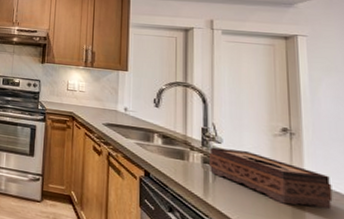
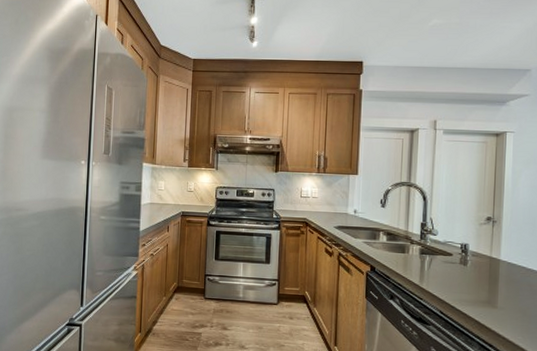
tissue box: present [209,147,333,209] -> none [426,239,521,282]

